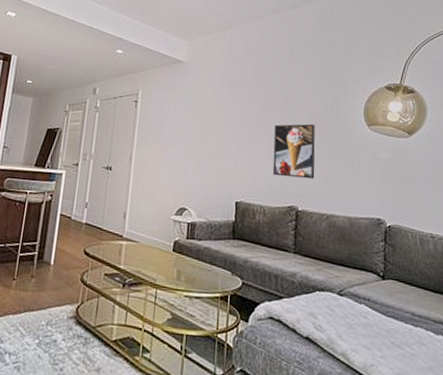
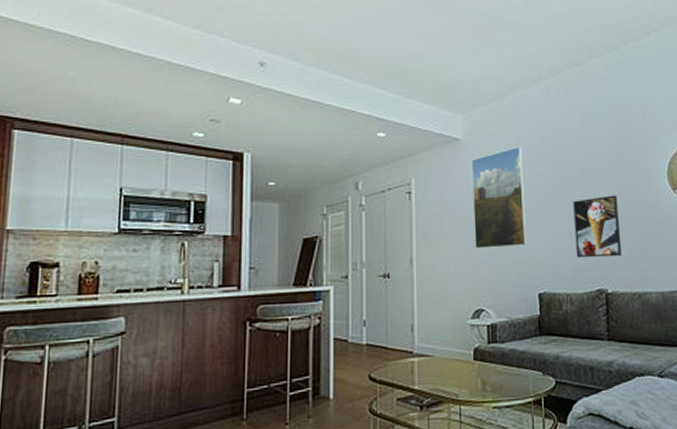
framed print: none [185,72,235,158] -> present [471,146,528,249]

